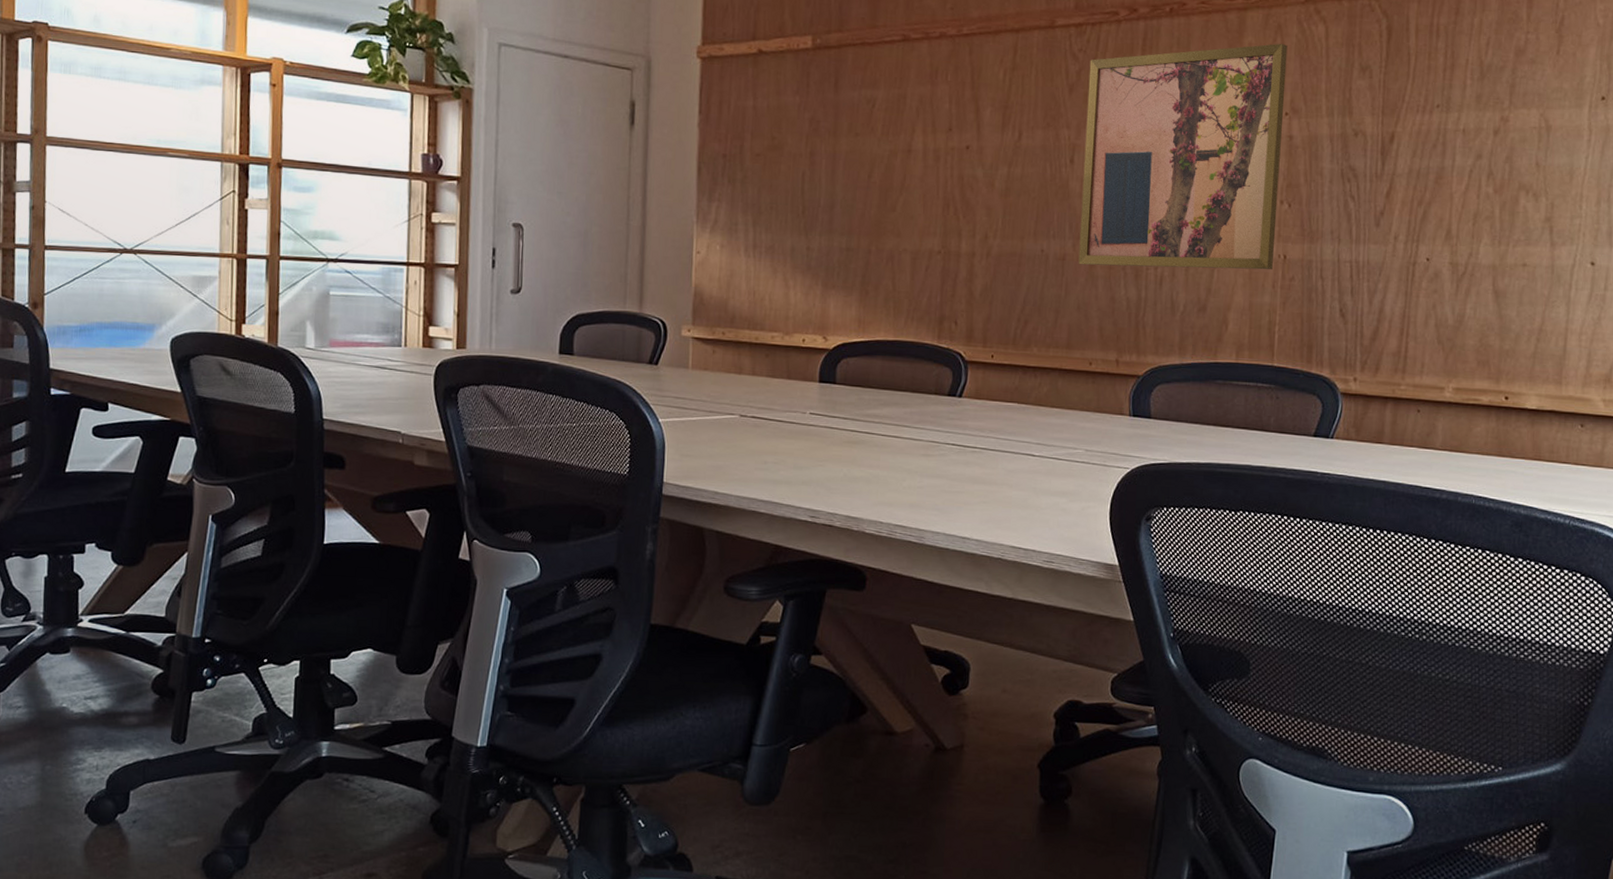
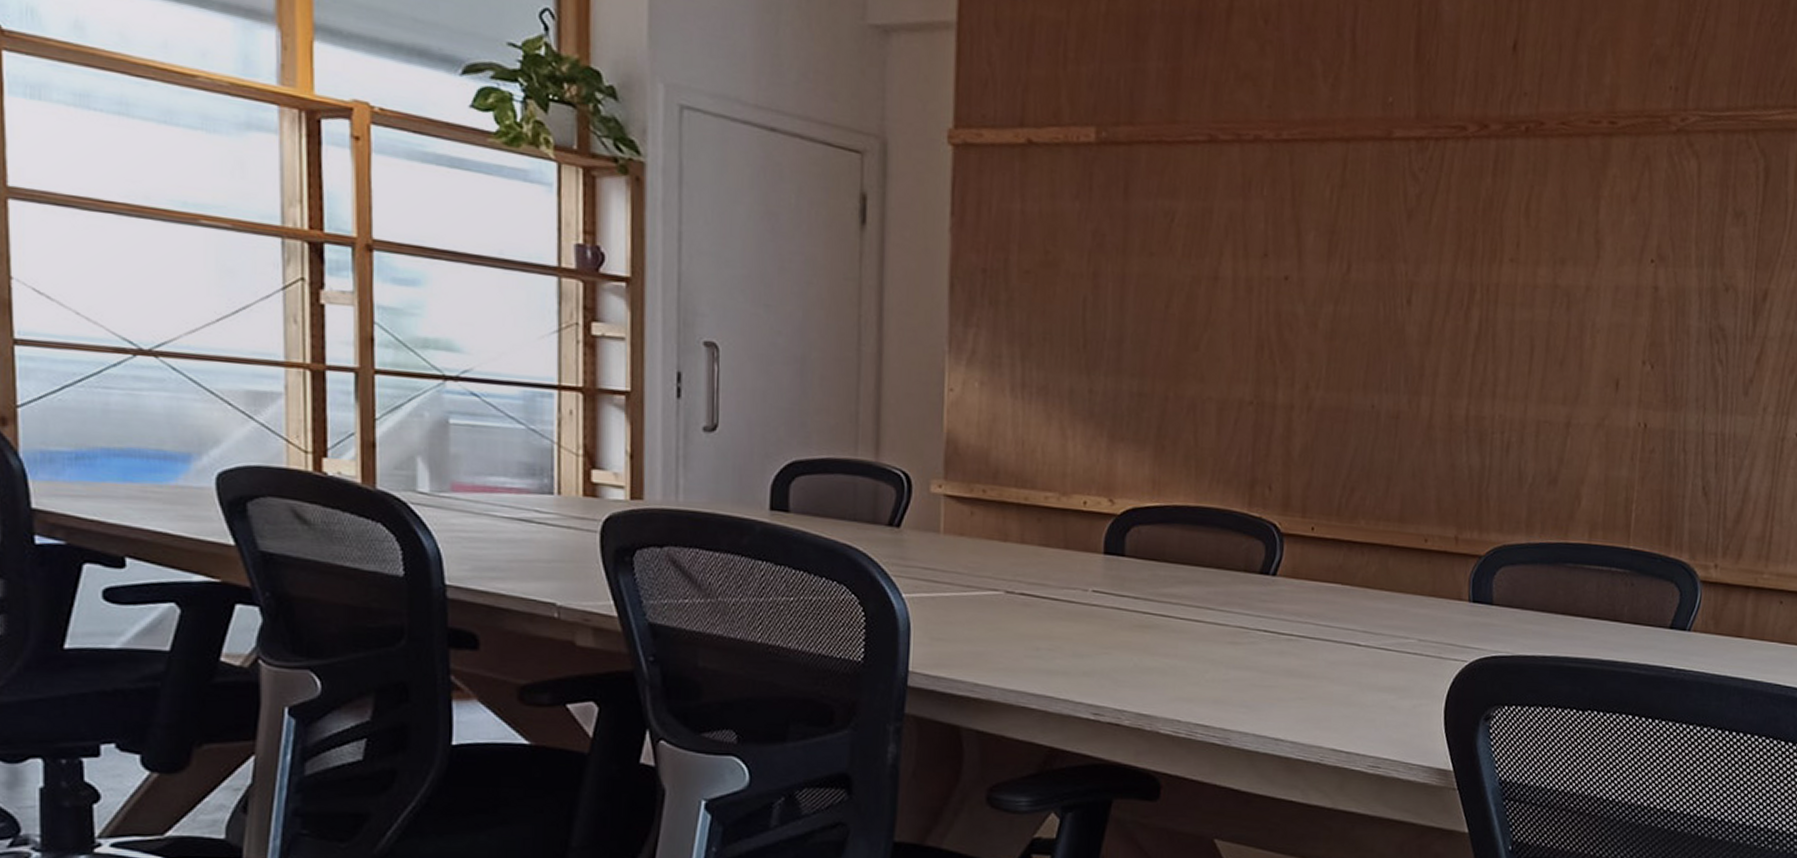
wall art: present [1078,43,1288,270] -> none [1414,178,1656,440]

